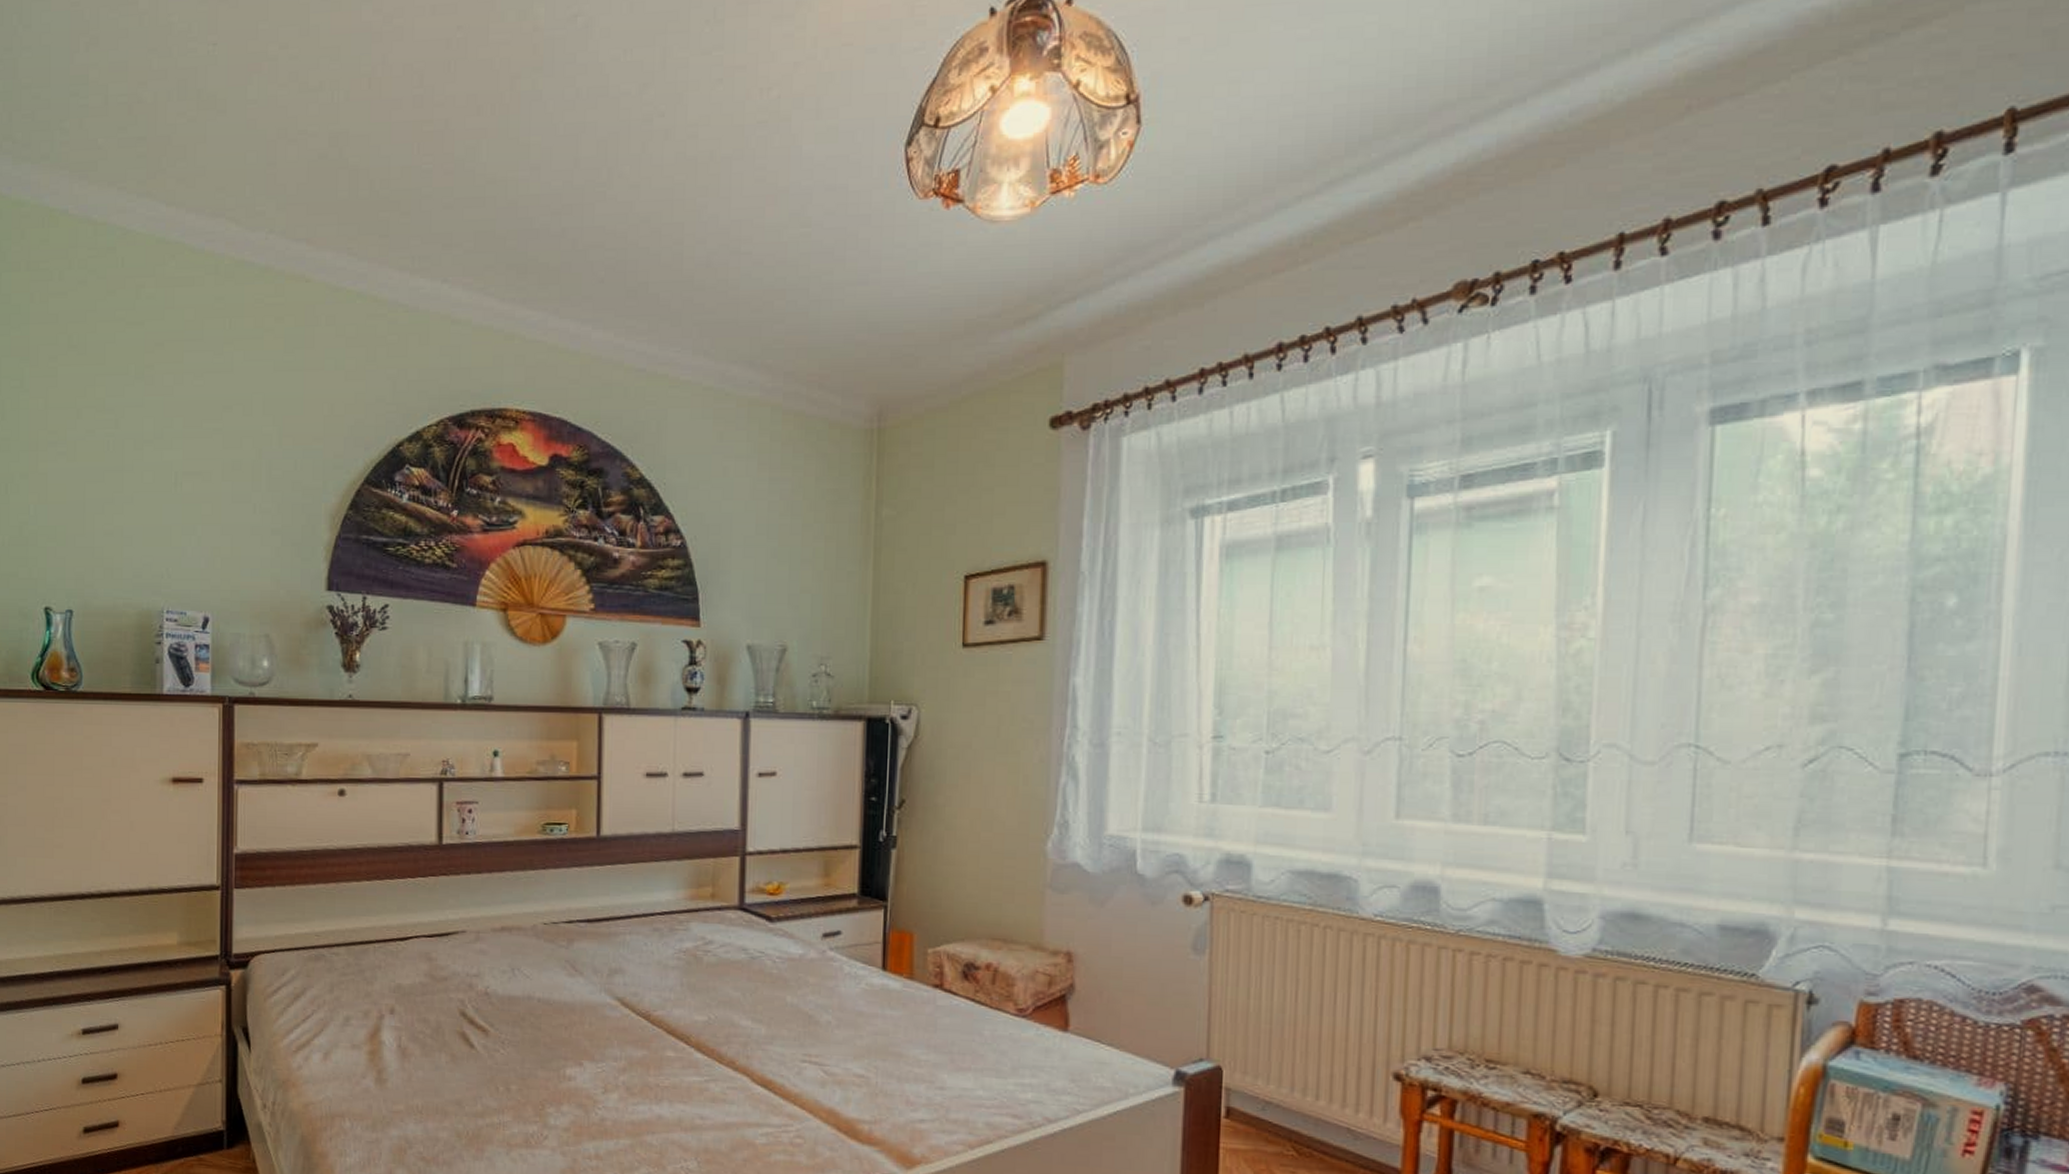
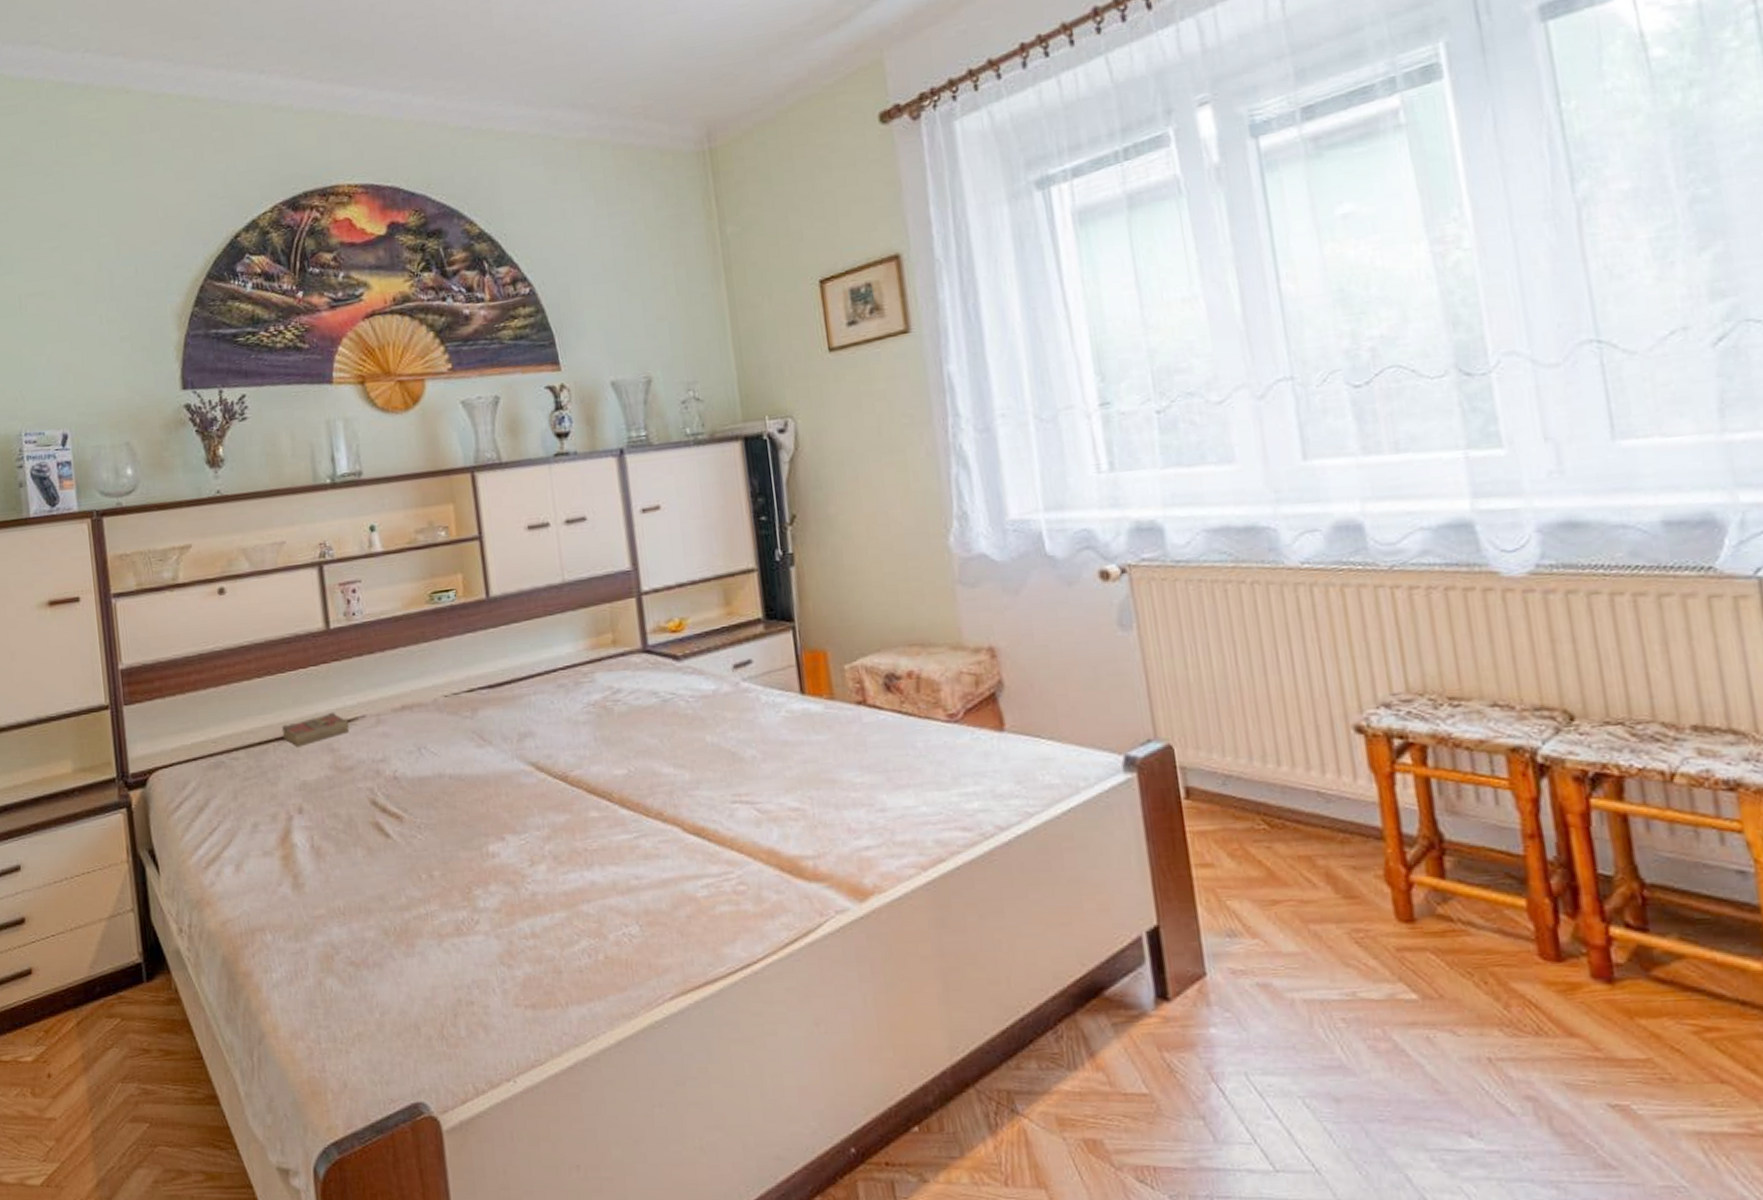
book: none [383,923,448,952] -> present [281,712,349,748]

